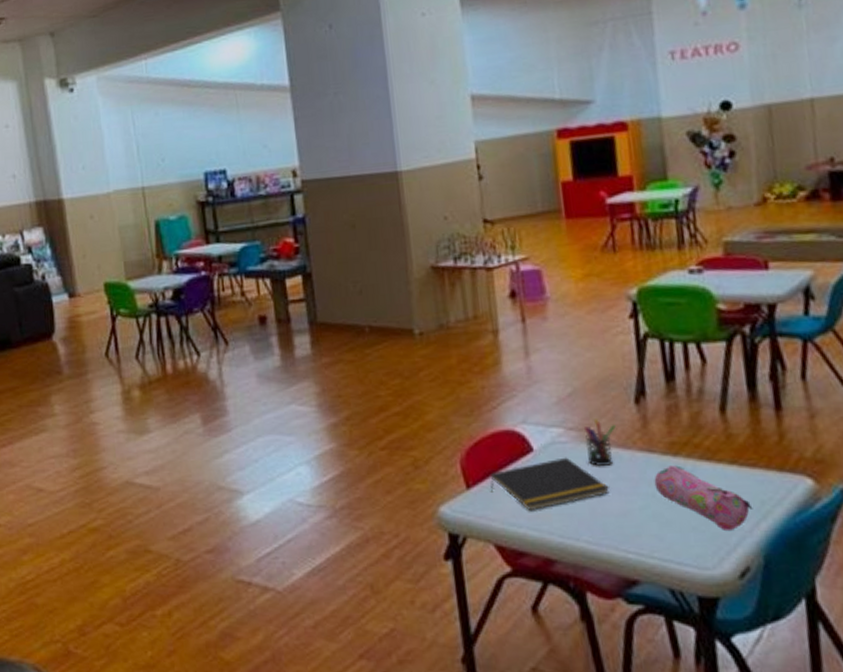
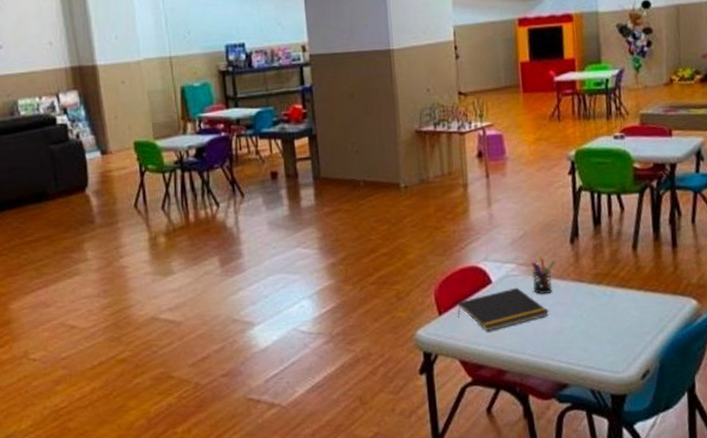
pencil case: present [654,465,753,530] -> none [582,292,653,342]

